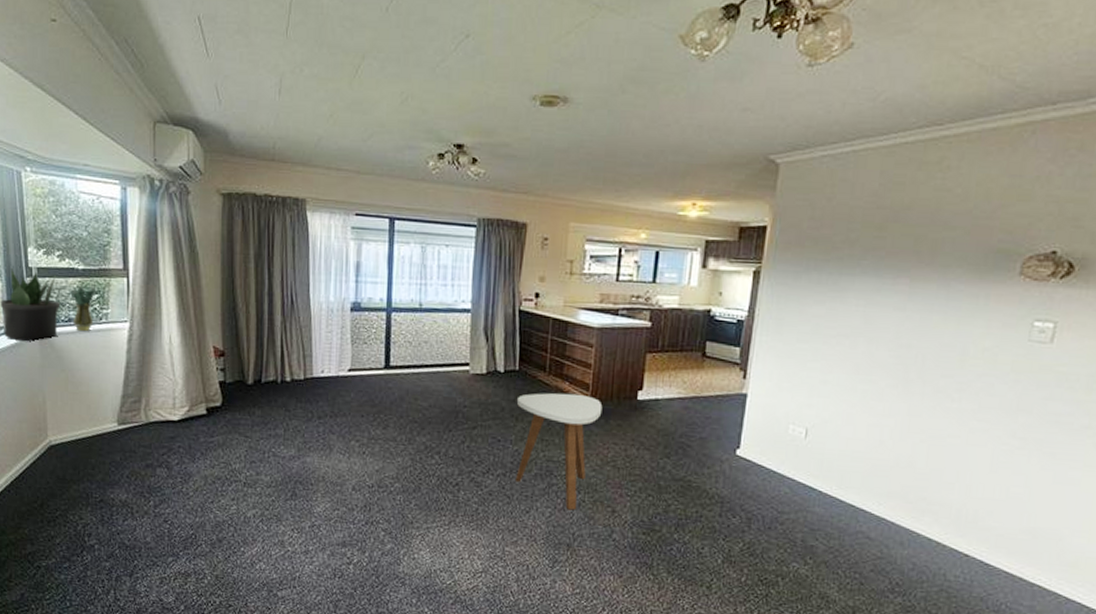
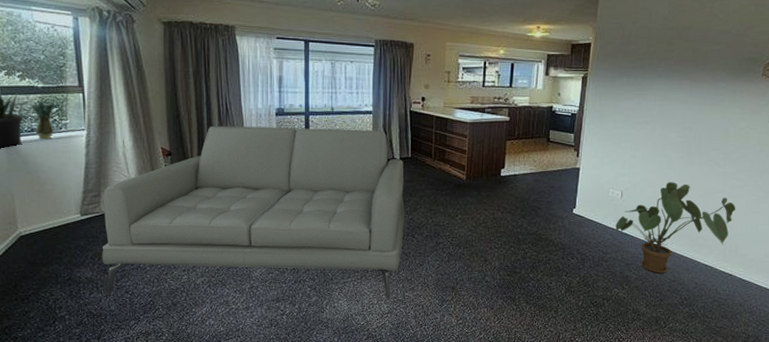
sofa: none [139,321,509,554] -> present [102,125,406,300]
side table: present [516,393,603,511] -> none [410,173,475,262]
house plant: none [796,419,977,546] -> present [615,182,736,274]

